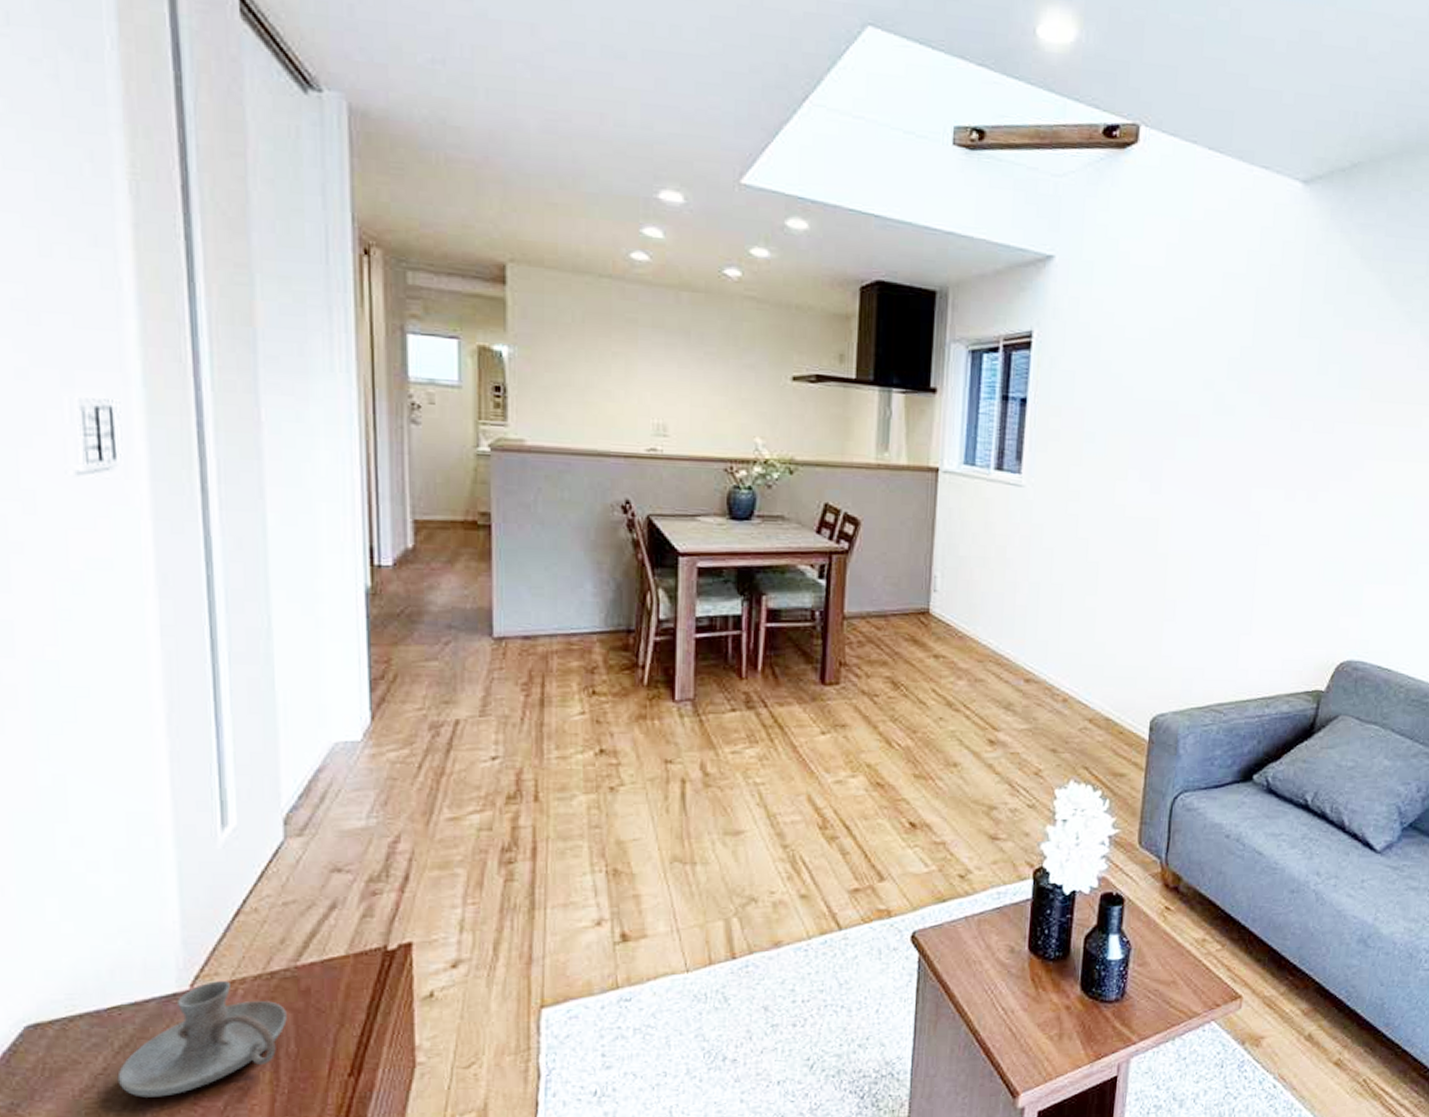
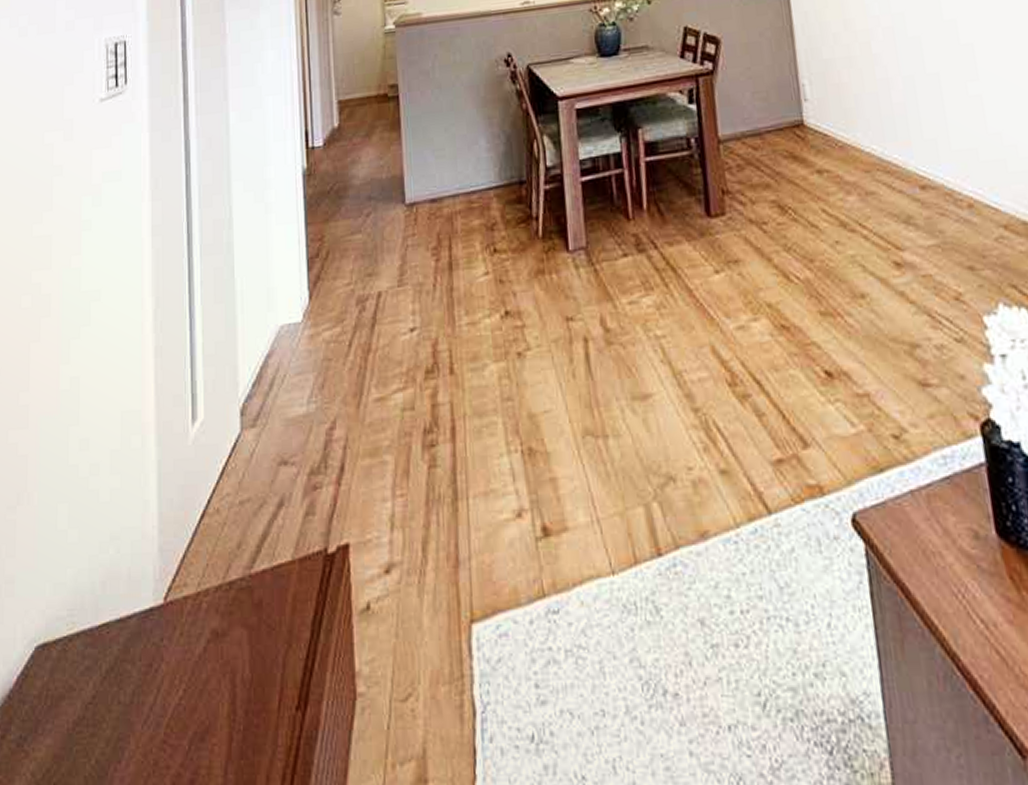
candle holder: present [117,981,287,1097] -> none [103,593,243,732]

